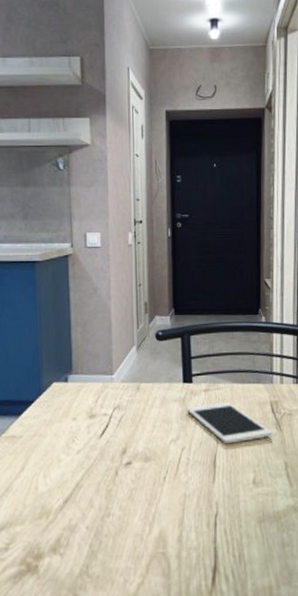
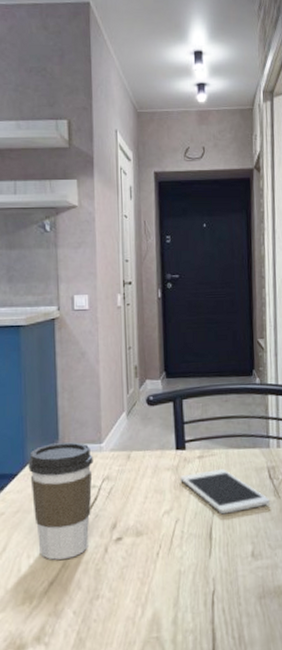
coffee cup: none [44,373,105,480] -> present [28,442,94,560]

